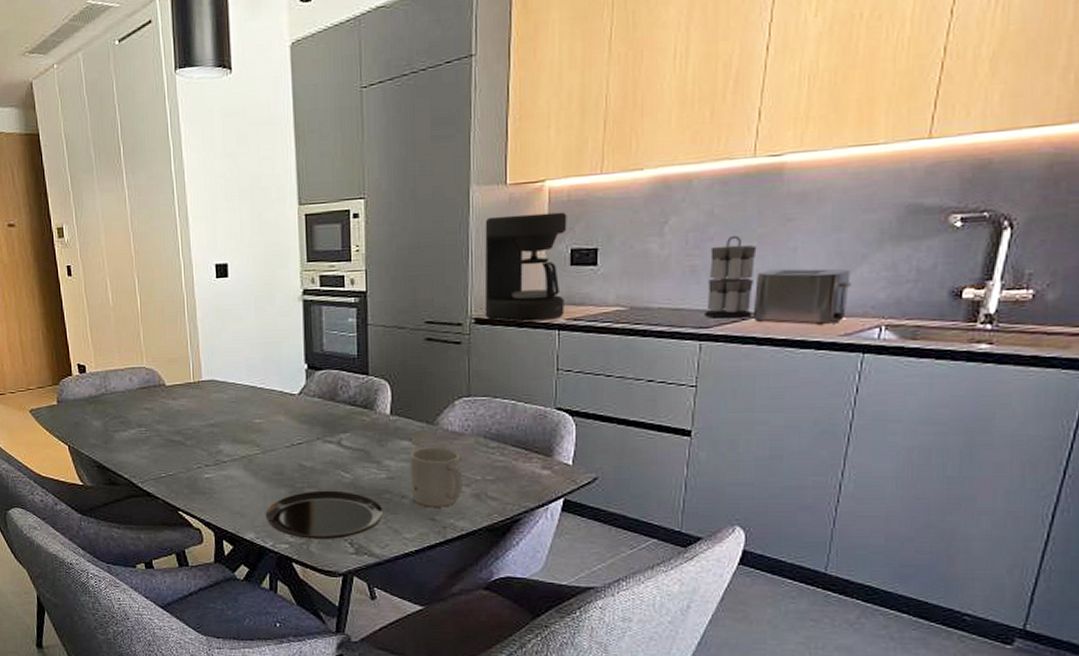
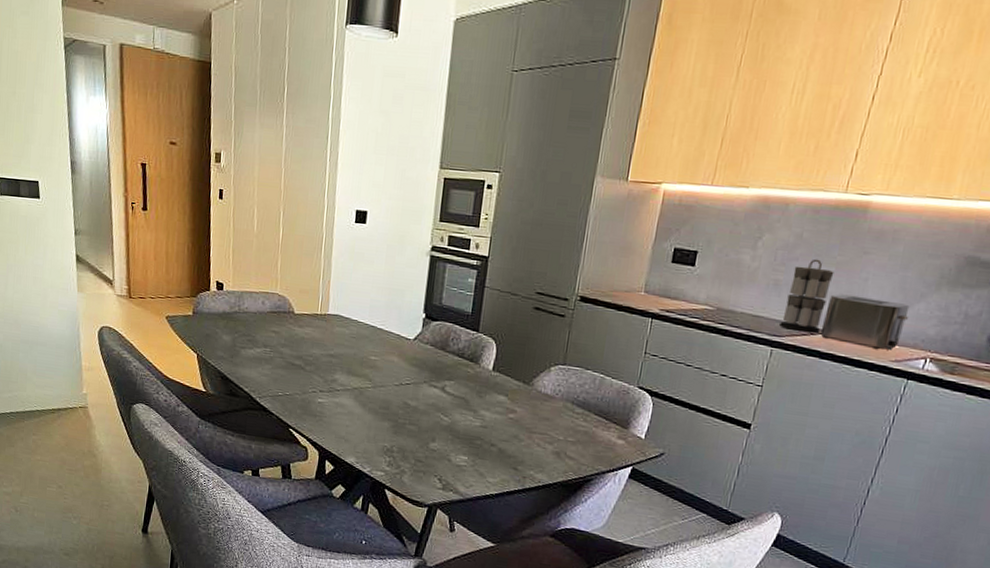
plate: present [265,490,384,539] -> none [367,428,474,474]
mug: present [409,447,463,507] -> none [500,404,549,460]
coffee maker: present [484,212,567,322] -> none [589,207,676,309]

